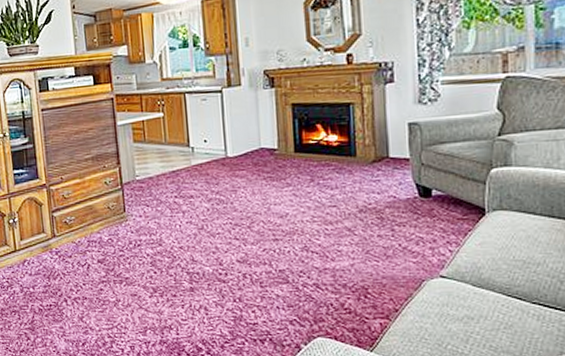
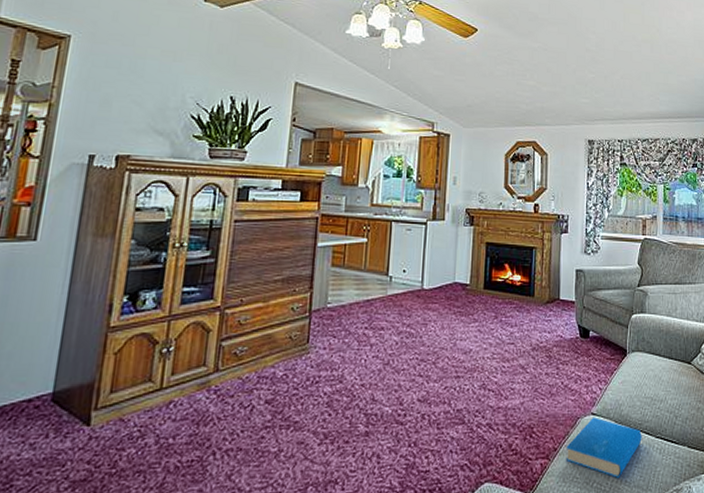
book: none [411,279,511,342] -> present [567,417,642,478]

